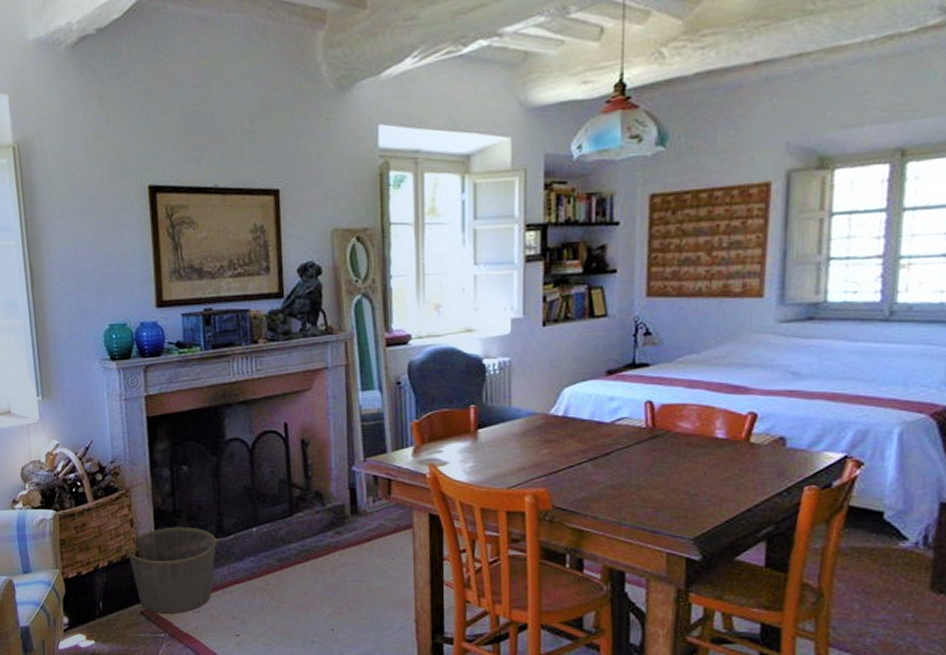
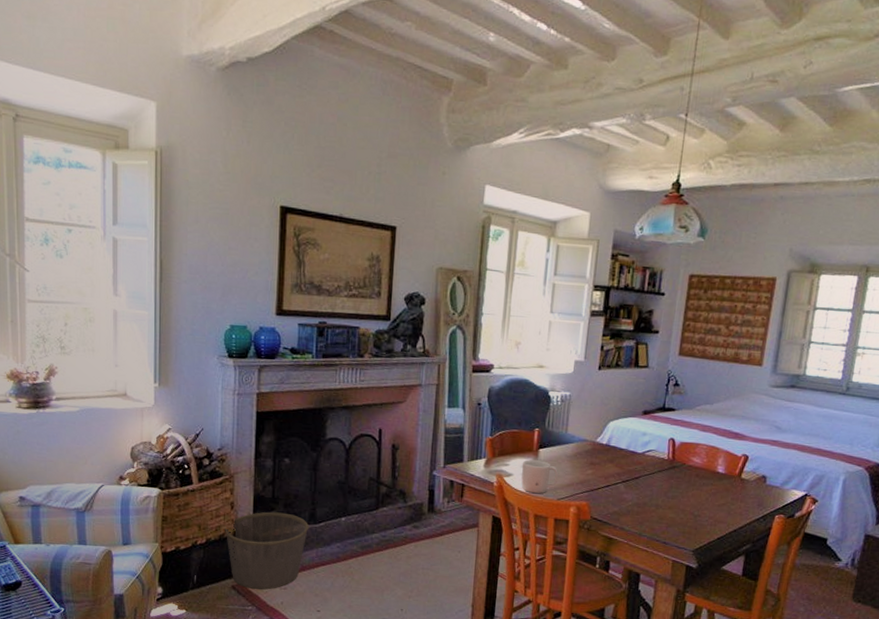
mug: none [460,443,506,483] -> present [521,460,559,494]

